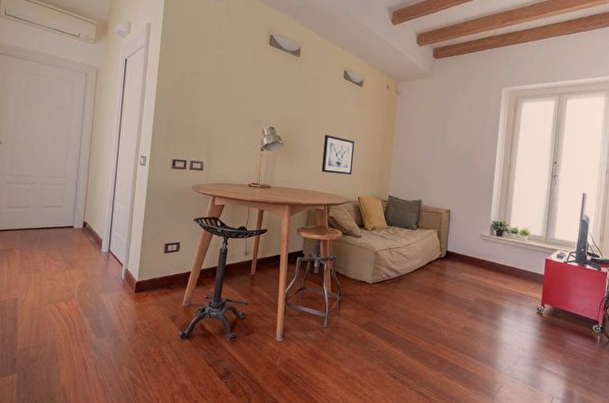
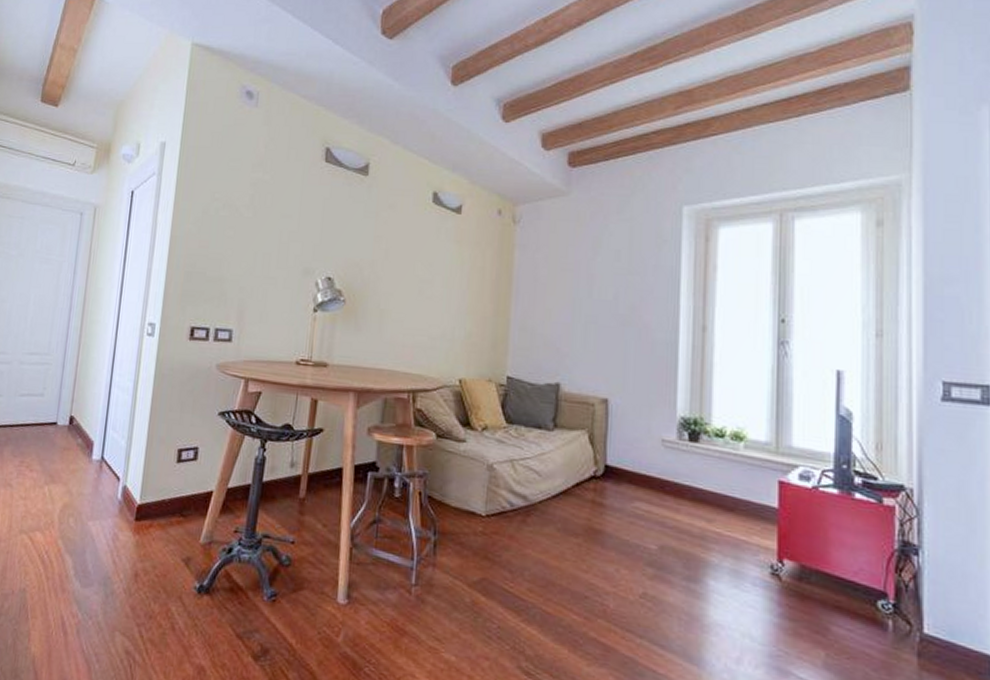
wall art: present [321,134,355,176] -> none [402,286,452,346]

